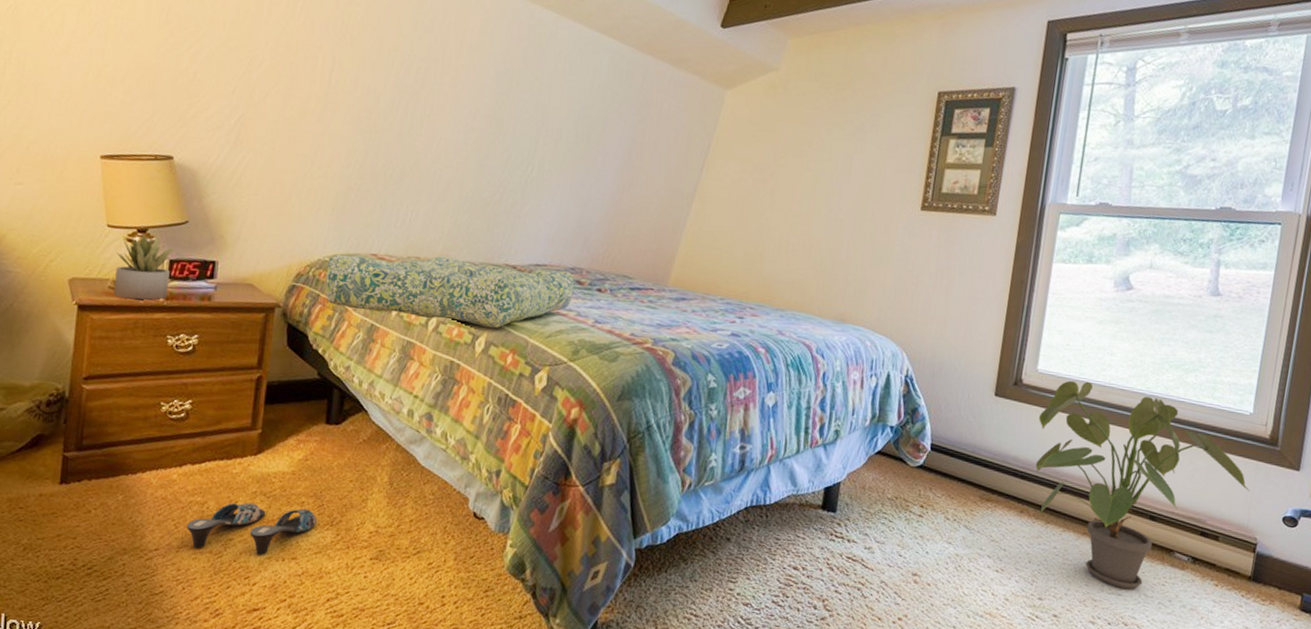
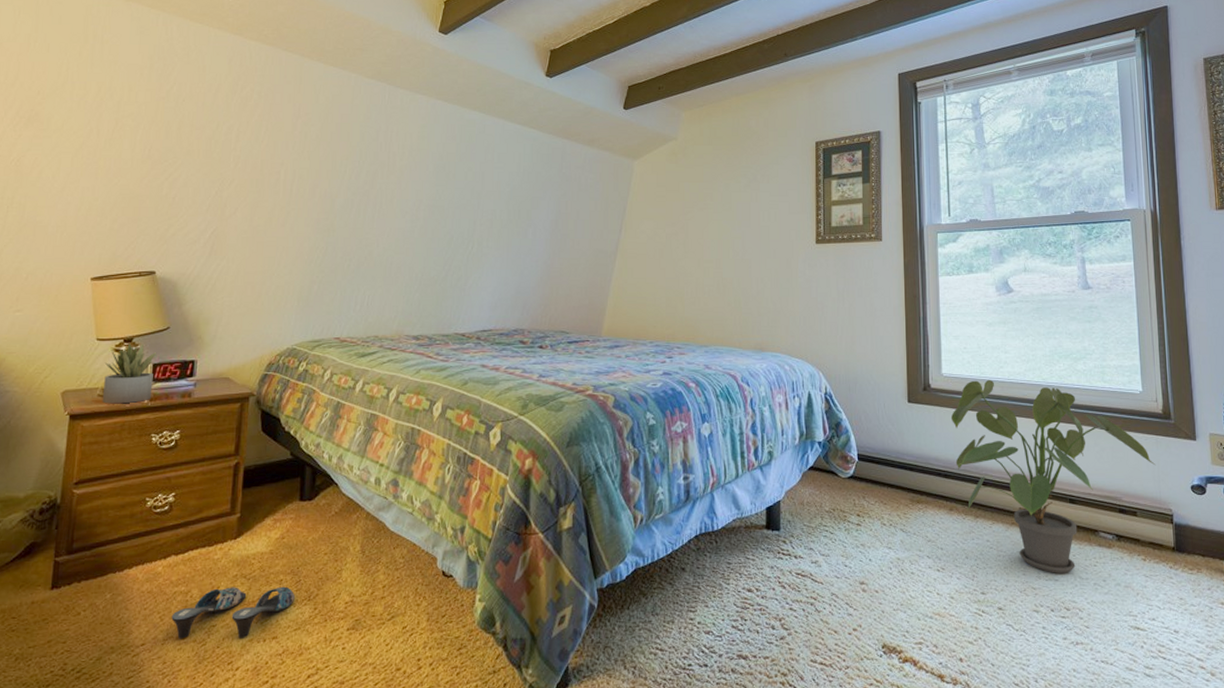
seat cushion: present [325,254,574,329] -> none [294,333,518,393]

